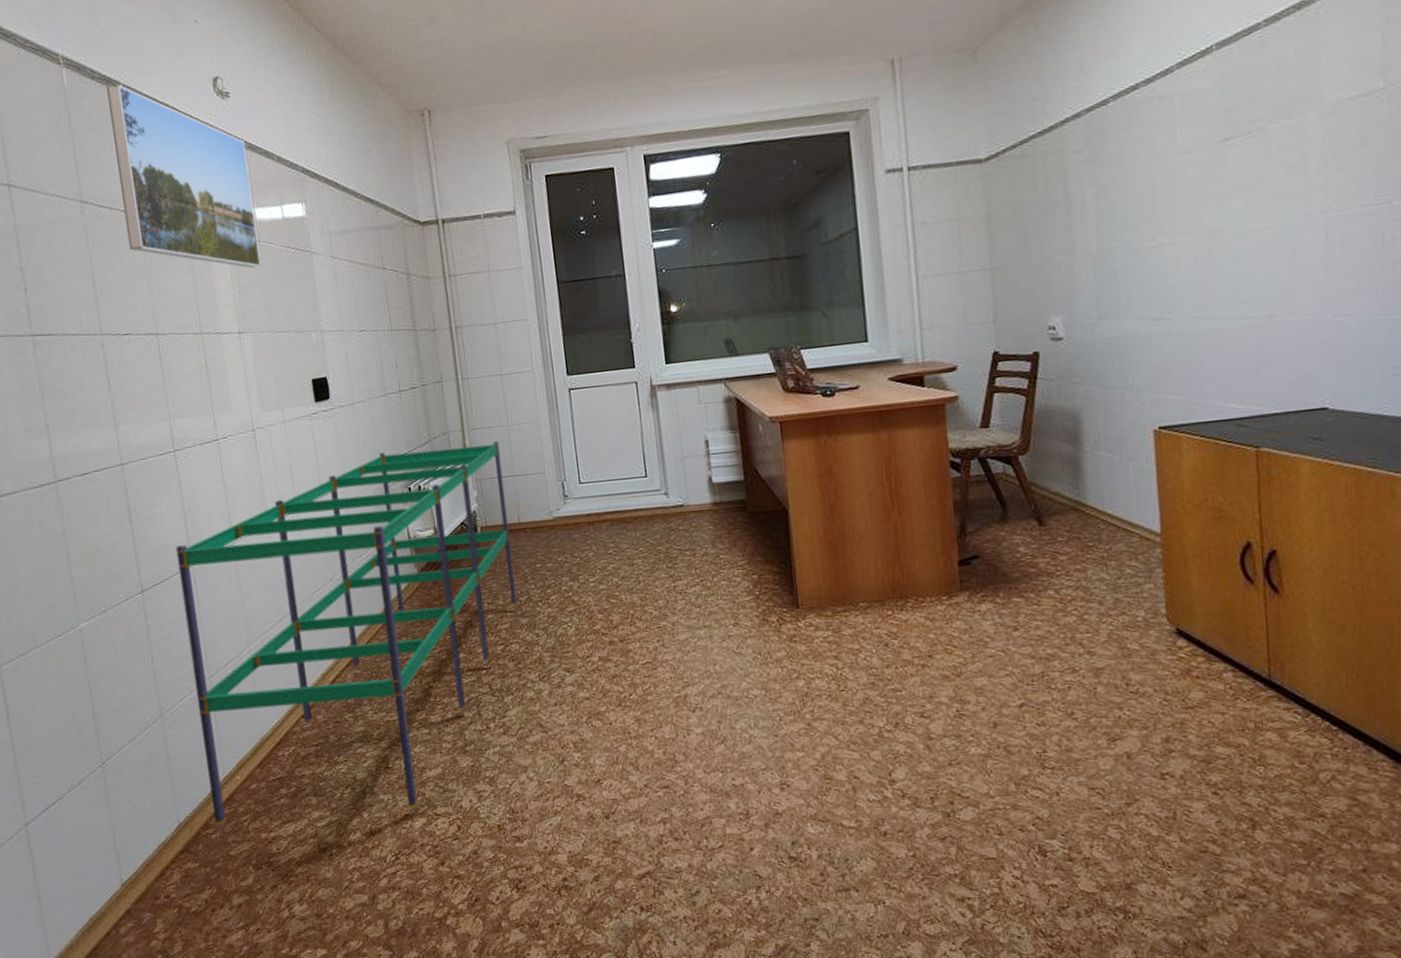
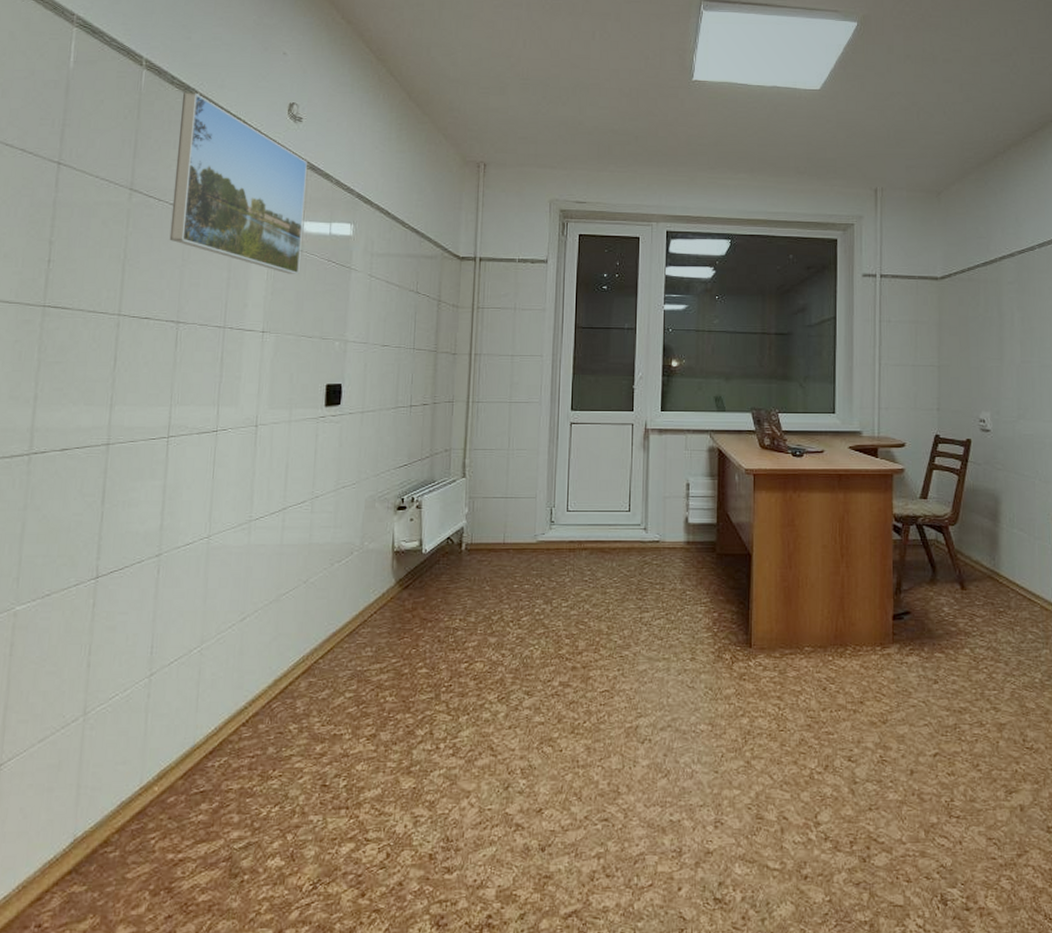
shelving unit: present [175,441,518,833] -> none [115,462,497,851]

